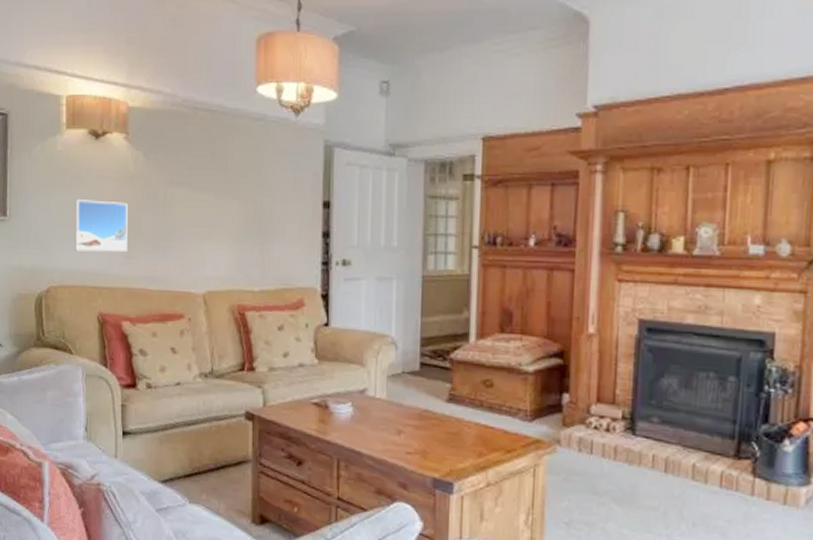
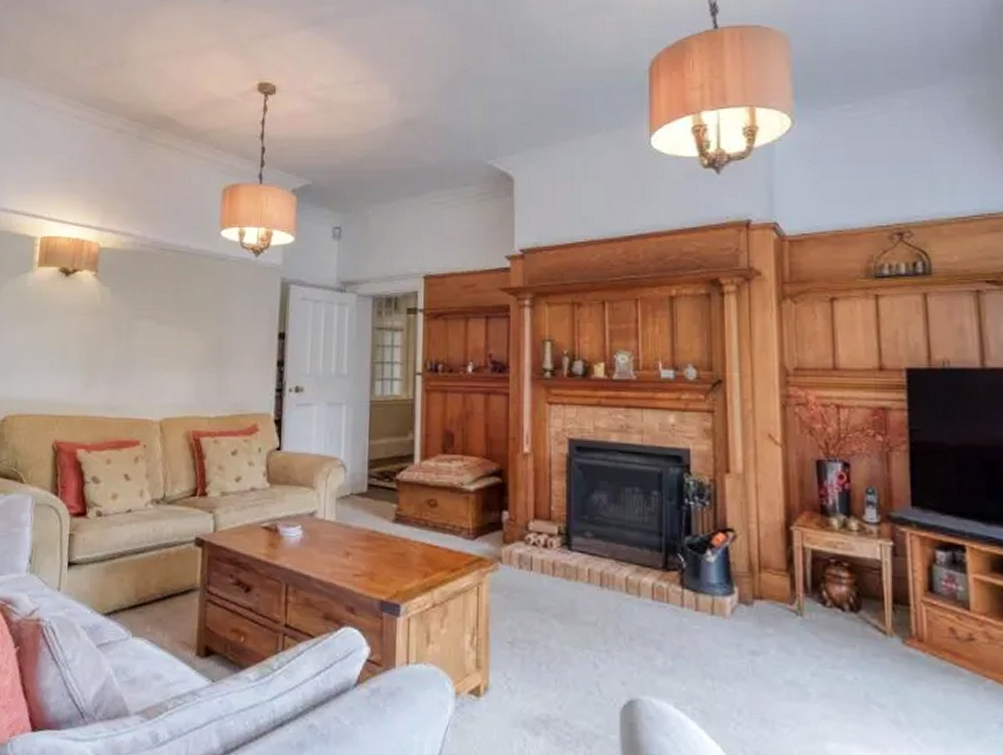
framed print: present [75,199,128,252] -> none [36,332,92,382]

